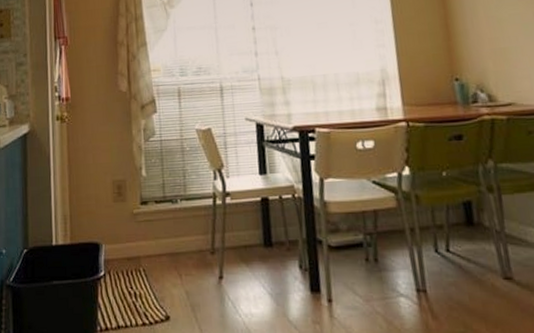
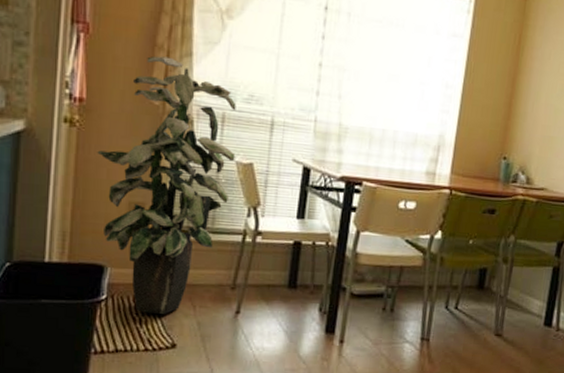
indoor plant: none [83,50,195,286] -> present [97,56,236,314]

